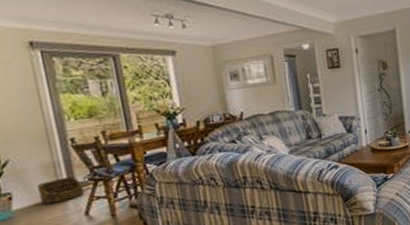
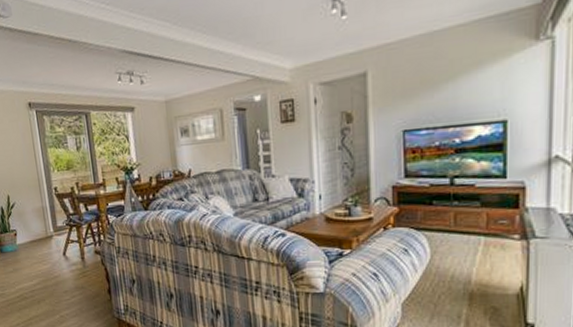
basket: present [36,176,85,205] -> none [32,220,63,243]

